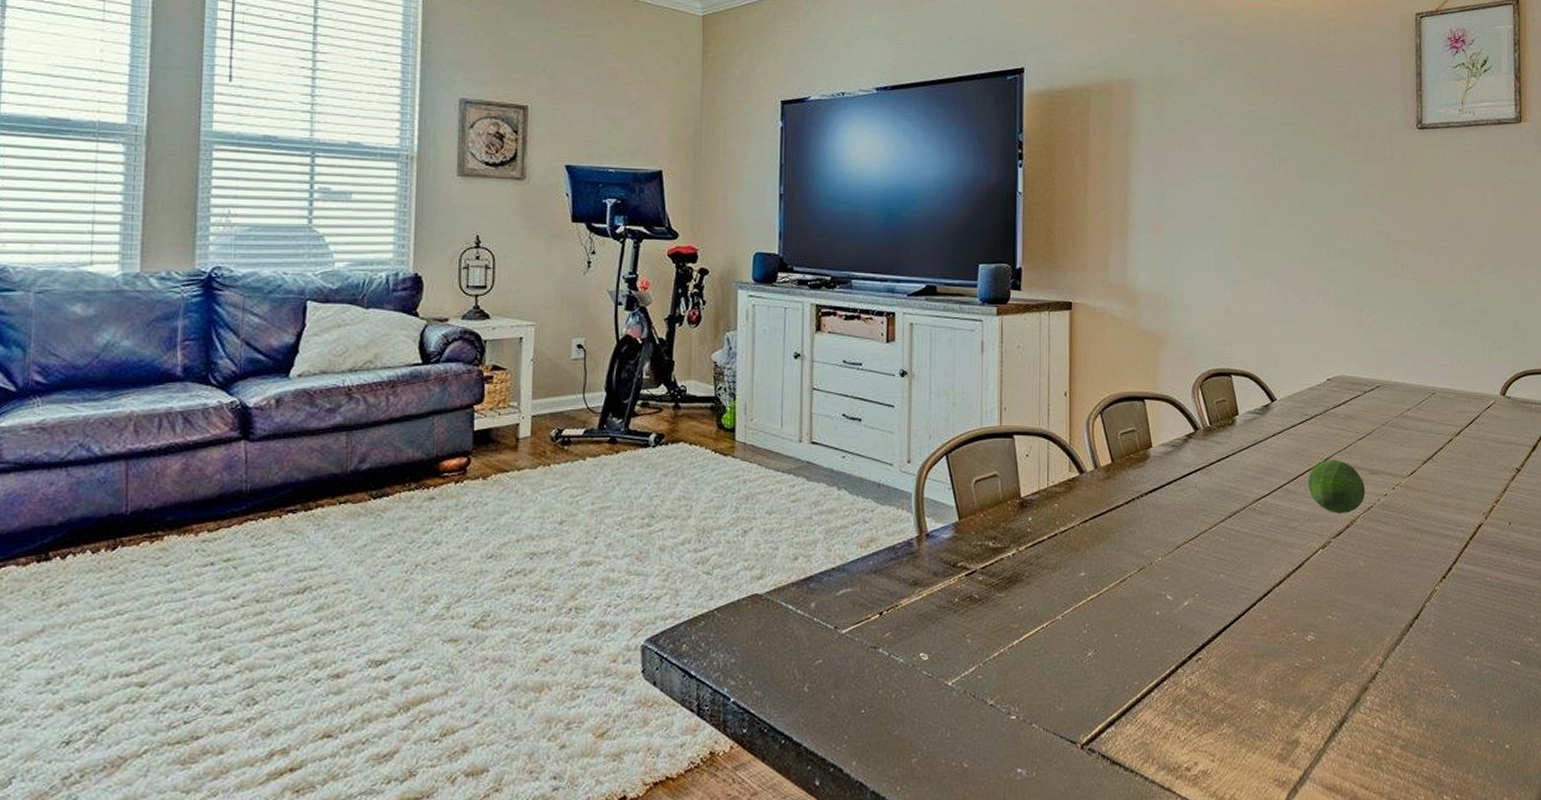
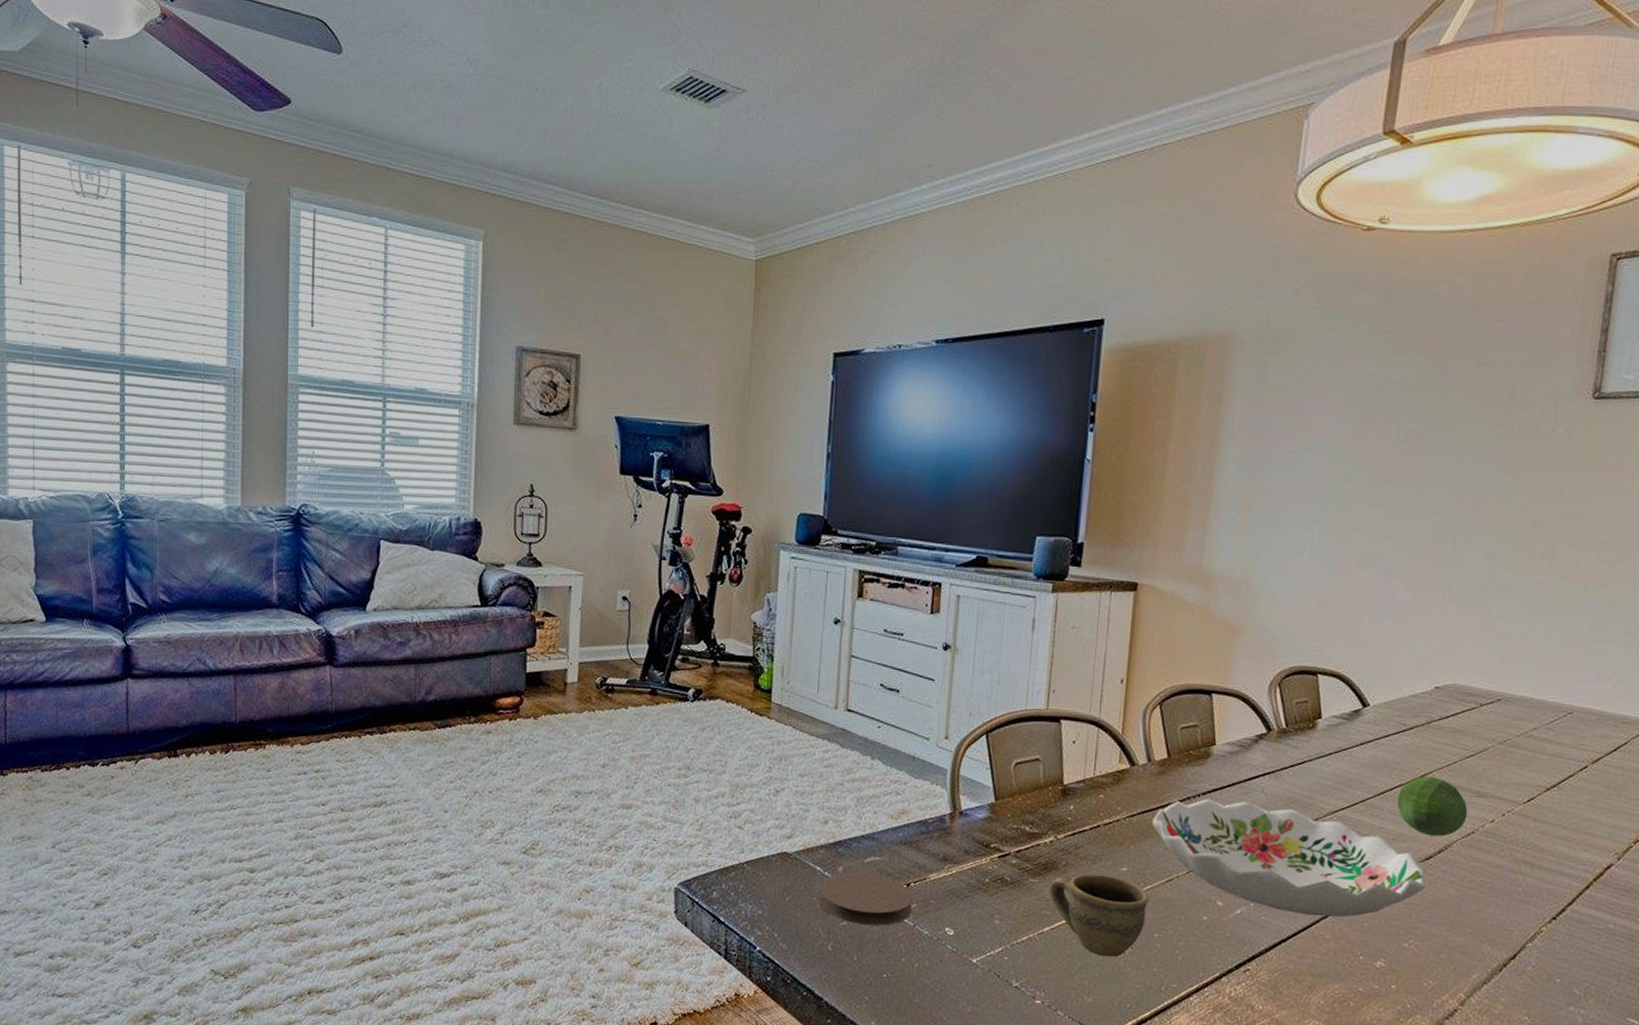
coaster: none [792,606,886,662] -> present [818,872,913,926]
cup: none [1016,581,1107,663] -> present [1050,873,1150,957]
decorative bowl: none [1103,497,1340,600] -> present [1151,798,1427,917]

